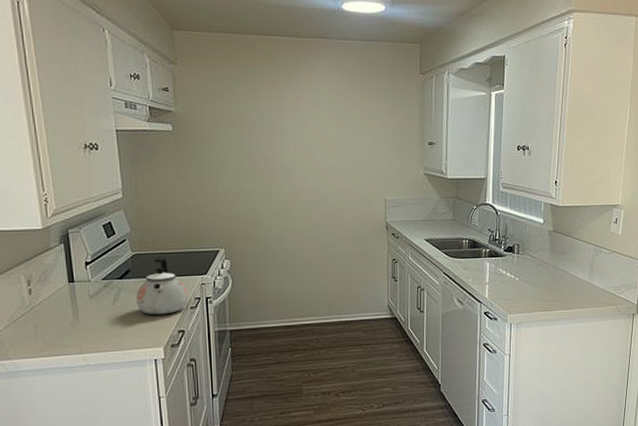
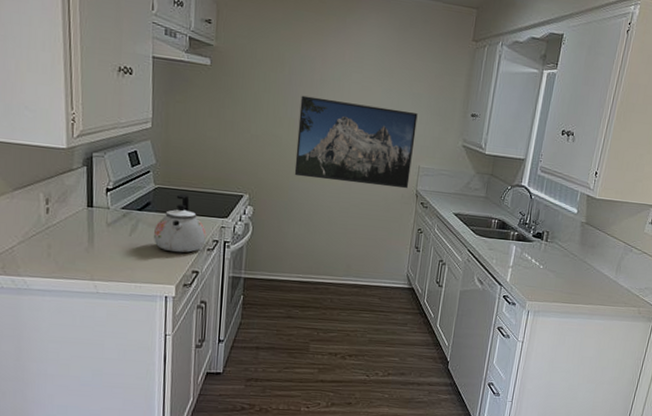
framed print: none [263,147,378,225] -> present [294,95,418,189]

